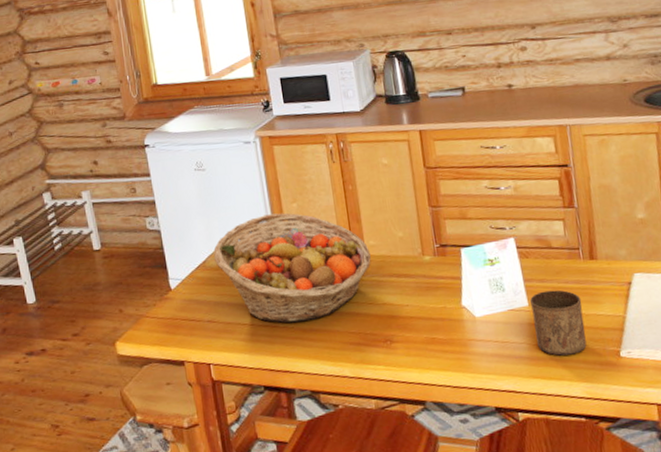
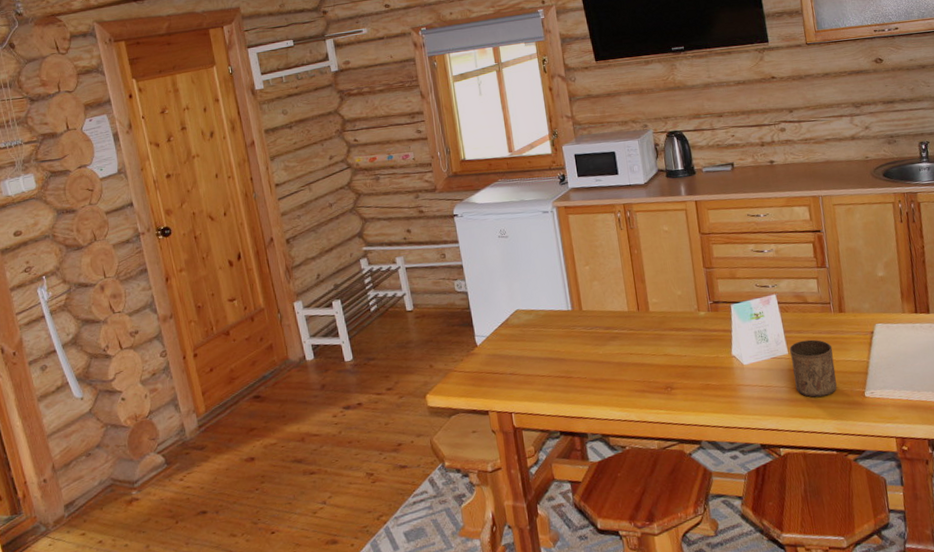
fruit basket: present [213,213,371,324] -> none [515,275,654,374]

